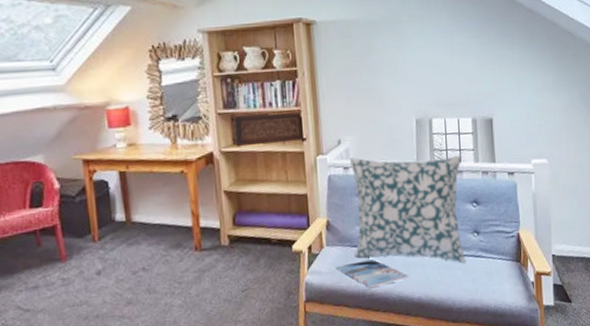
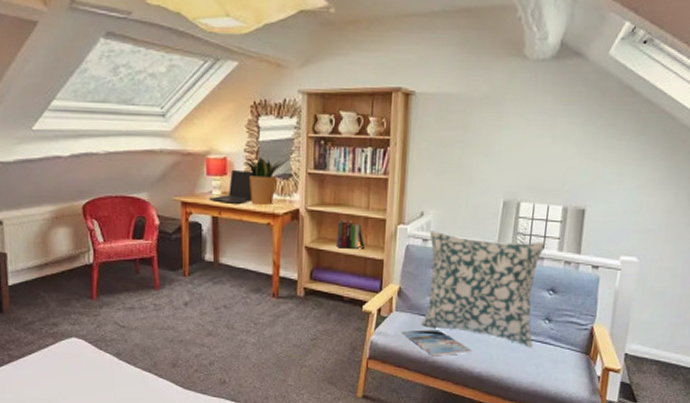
laptop: none [113,118,162,157] -> present [209,169,254,205]
potted plant: none [146,103,194,153] -> present [242,156,286,205]
decorative box: present [230,110,308,148] -> none [318,176,392,211]
books: none [255,157,286,189] -> present [337,220,365,249]

